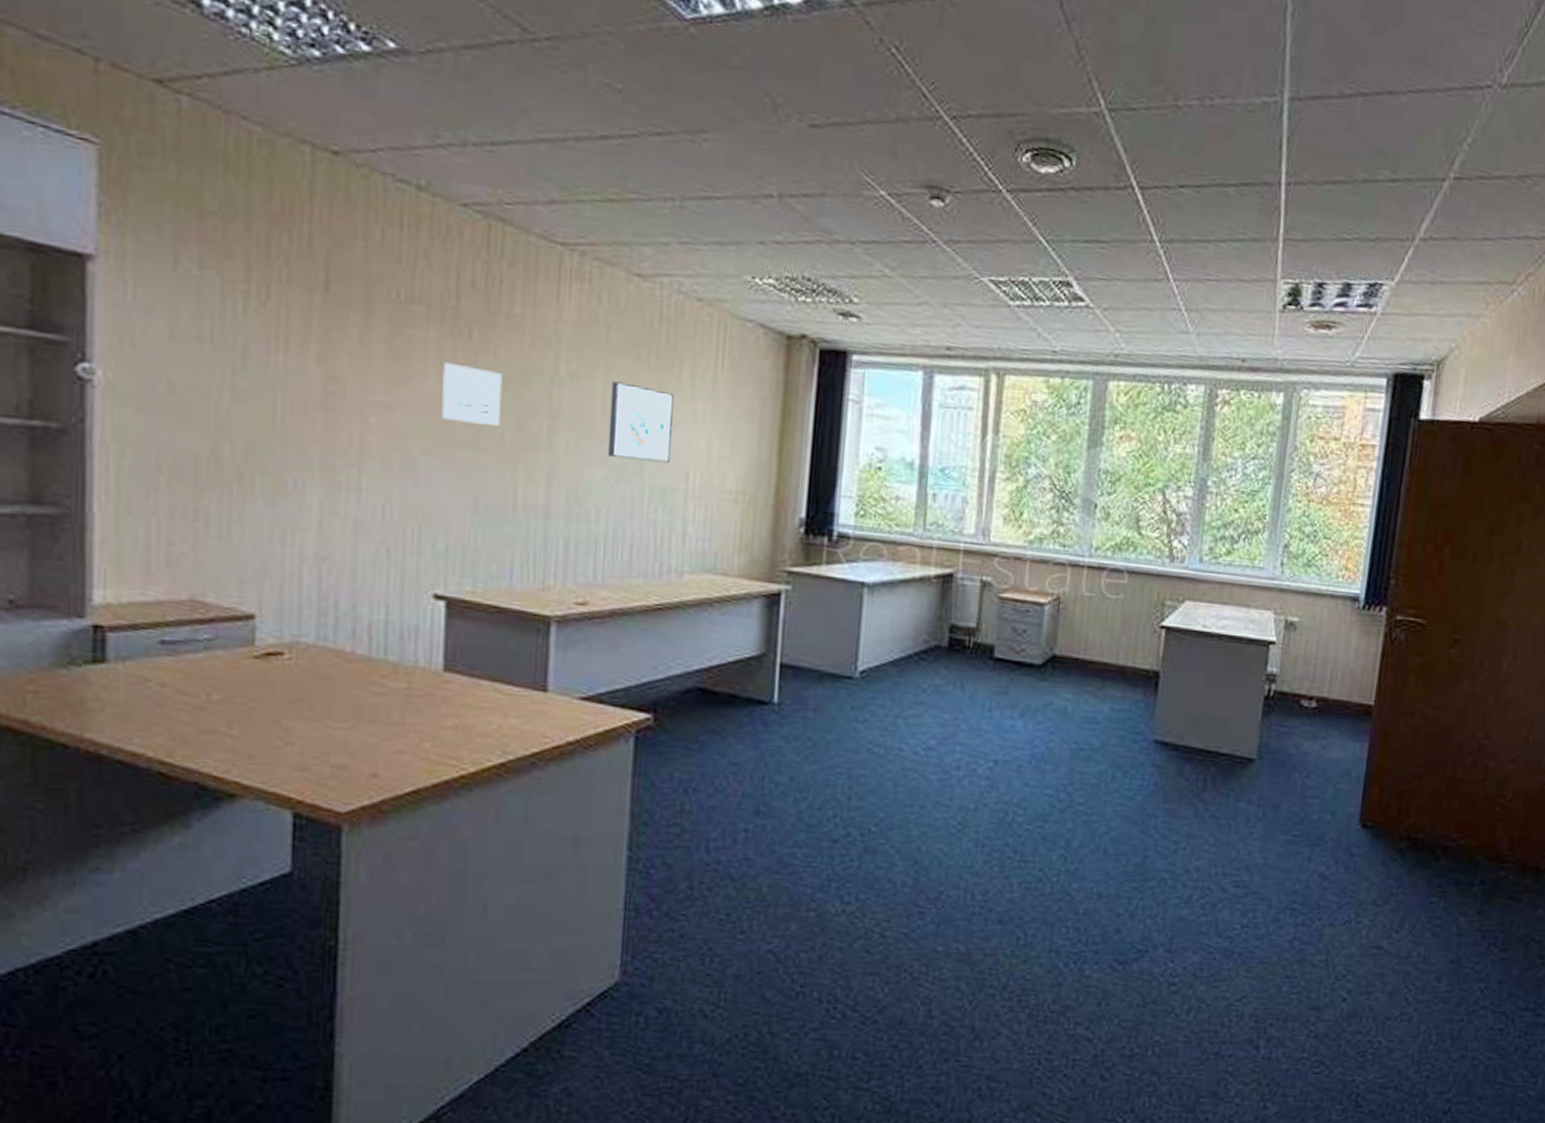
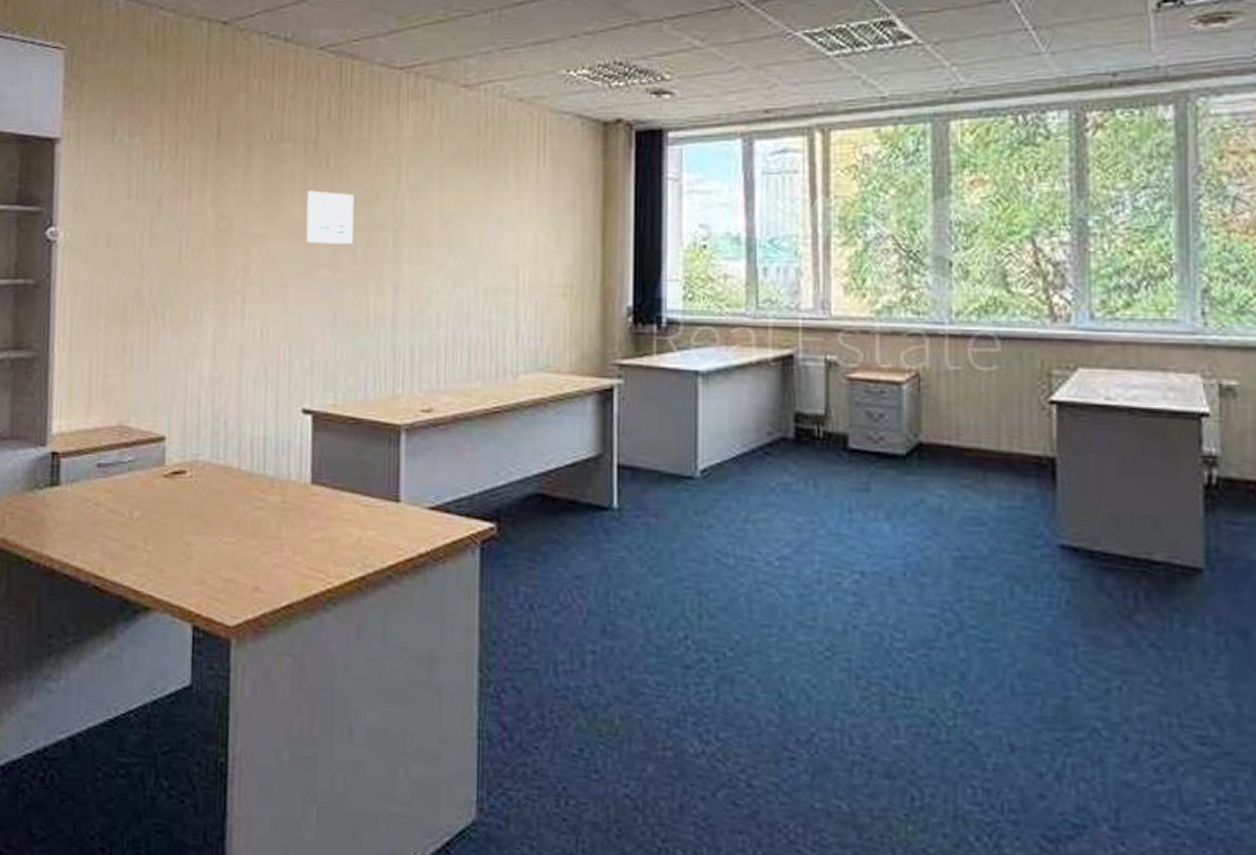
wall art: present [607,381,674,464] -> none [444,189,502,263]

